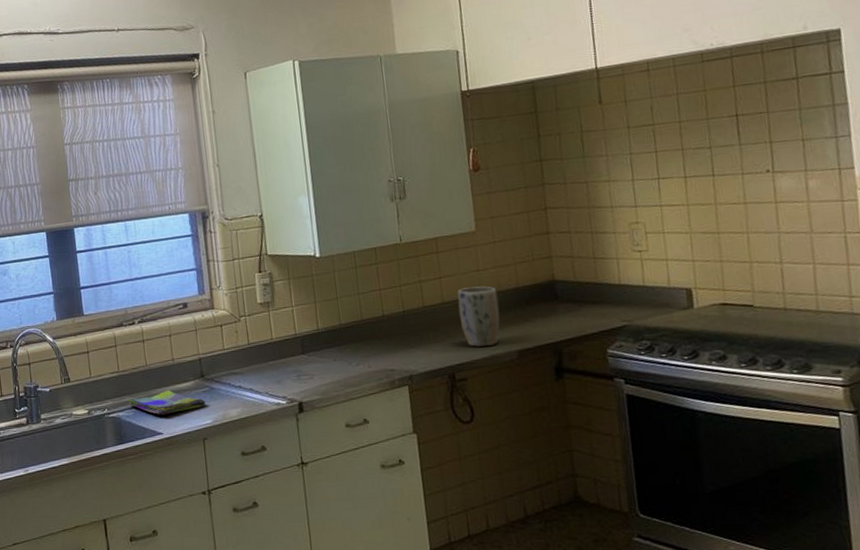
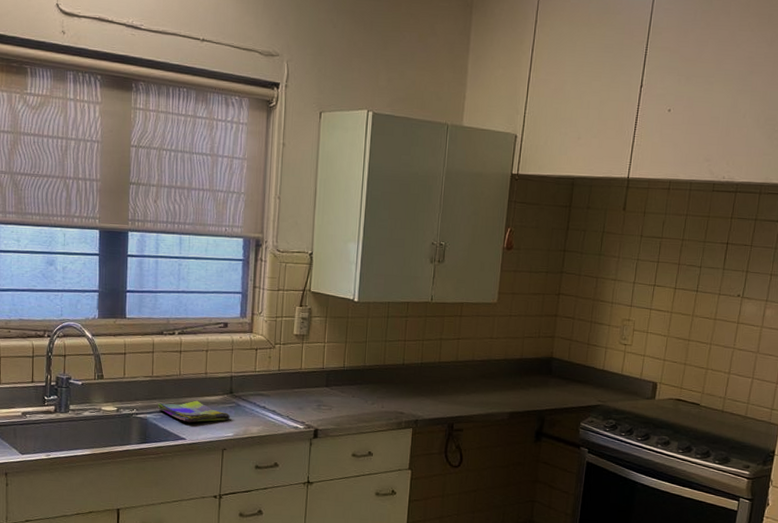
plant pot: present [457,286,500,347] -> none [467,351,504,405]

